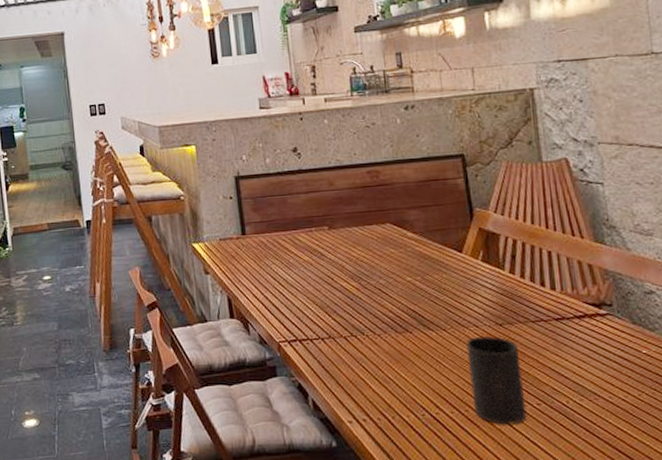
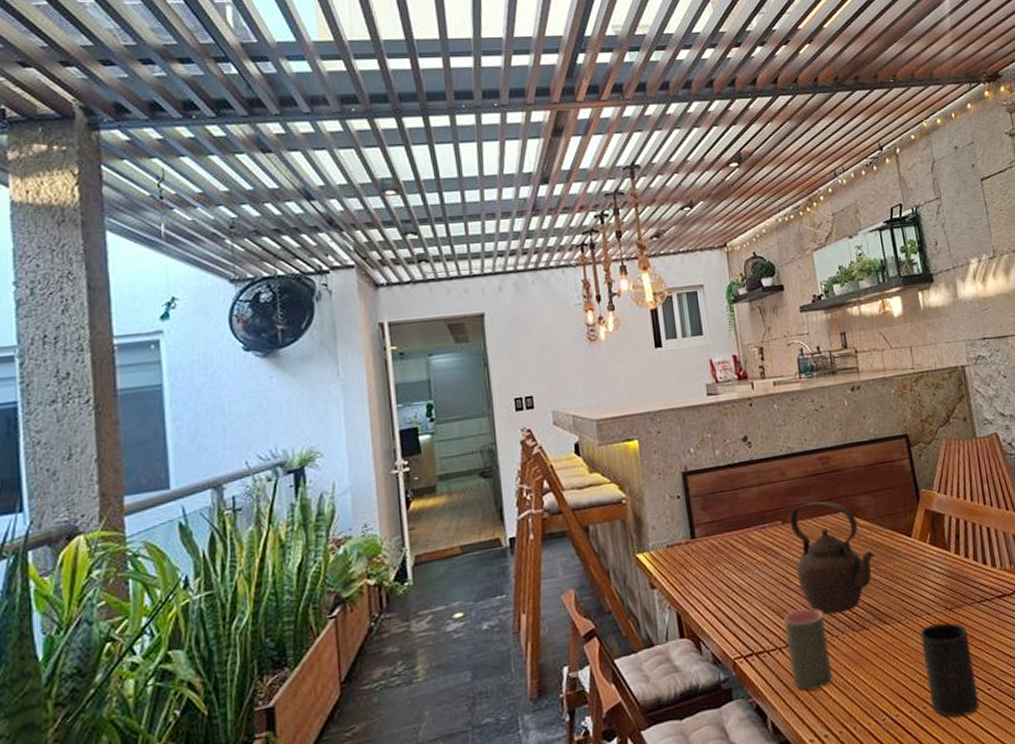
cup: none [327,307,374,380] -> present [784,608,833,691]
teapot: none [336,211,422,315] -> present [790,500,875,615]

